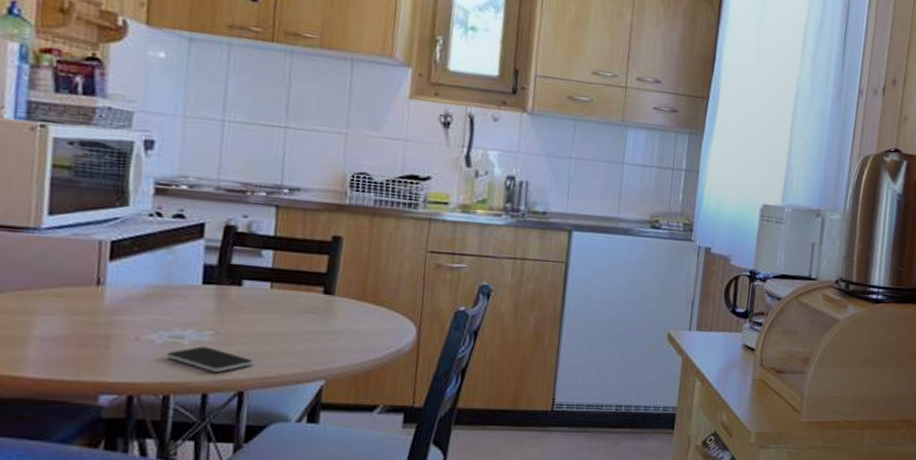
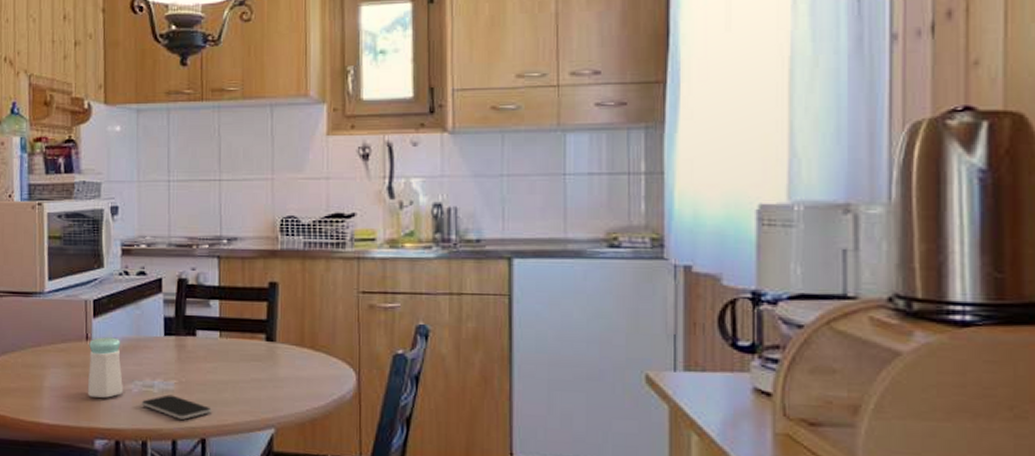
salt shaker: none [93,282,145,349] -> present [87,337,123,398]

